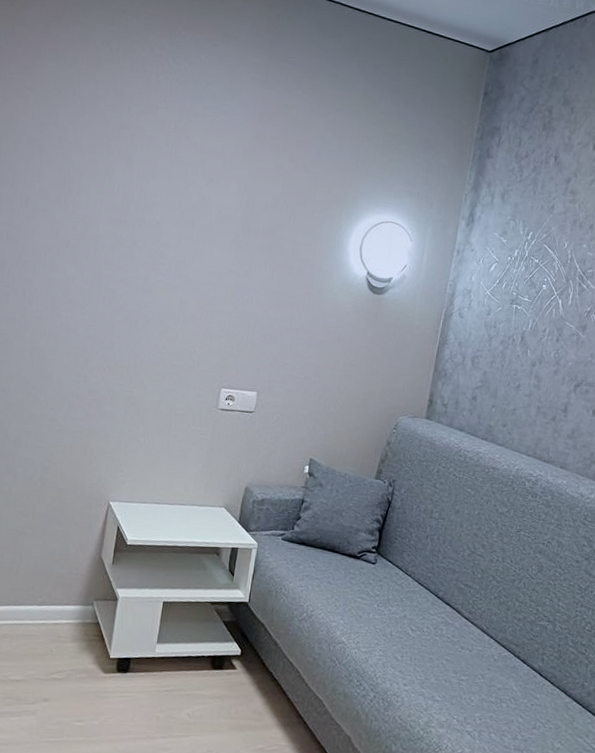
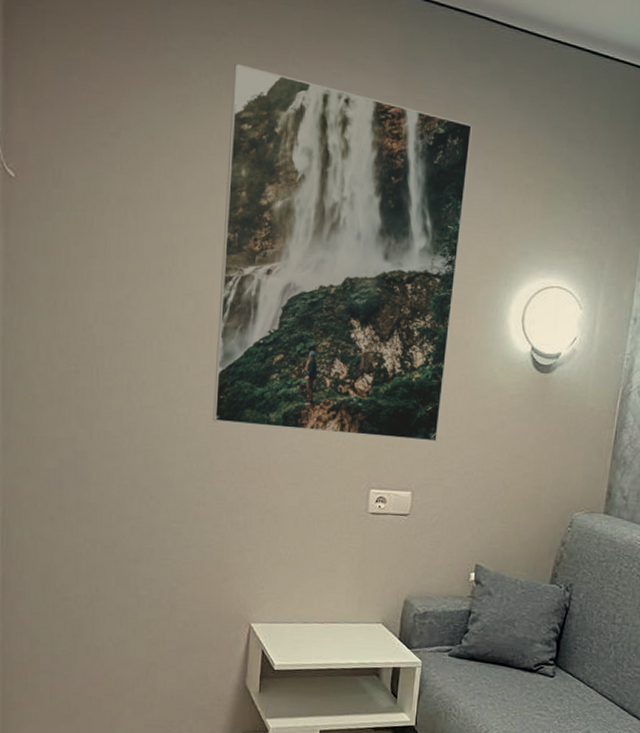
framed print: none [91,35,325,350] -> present [213,63,472,442]

